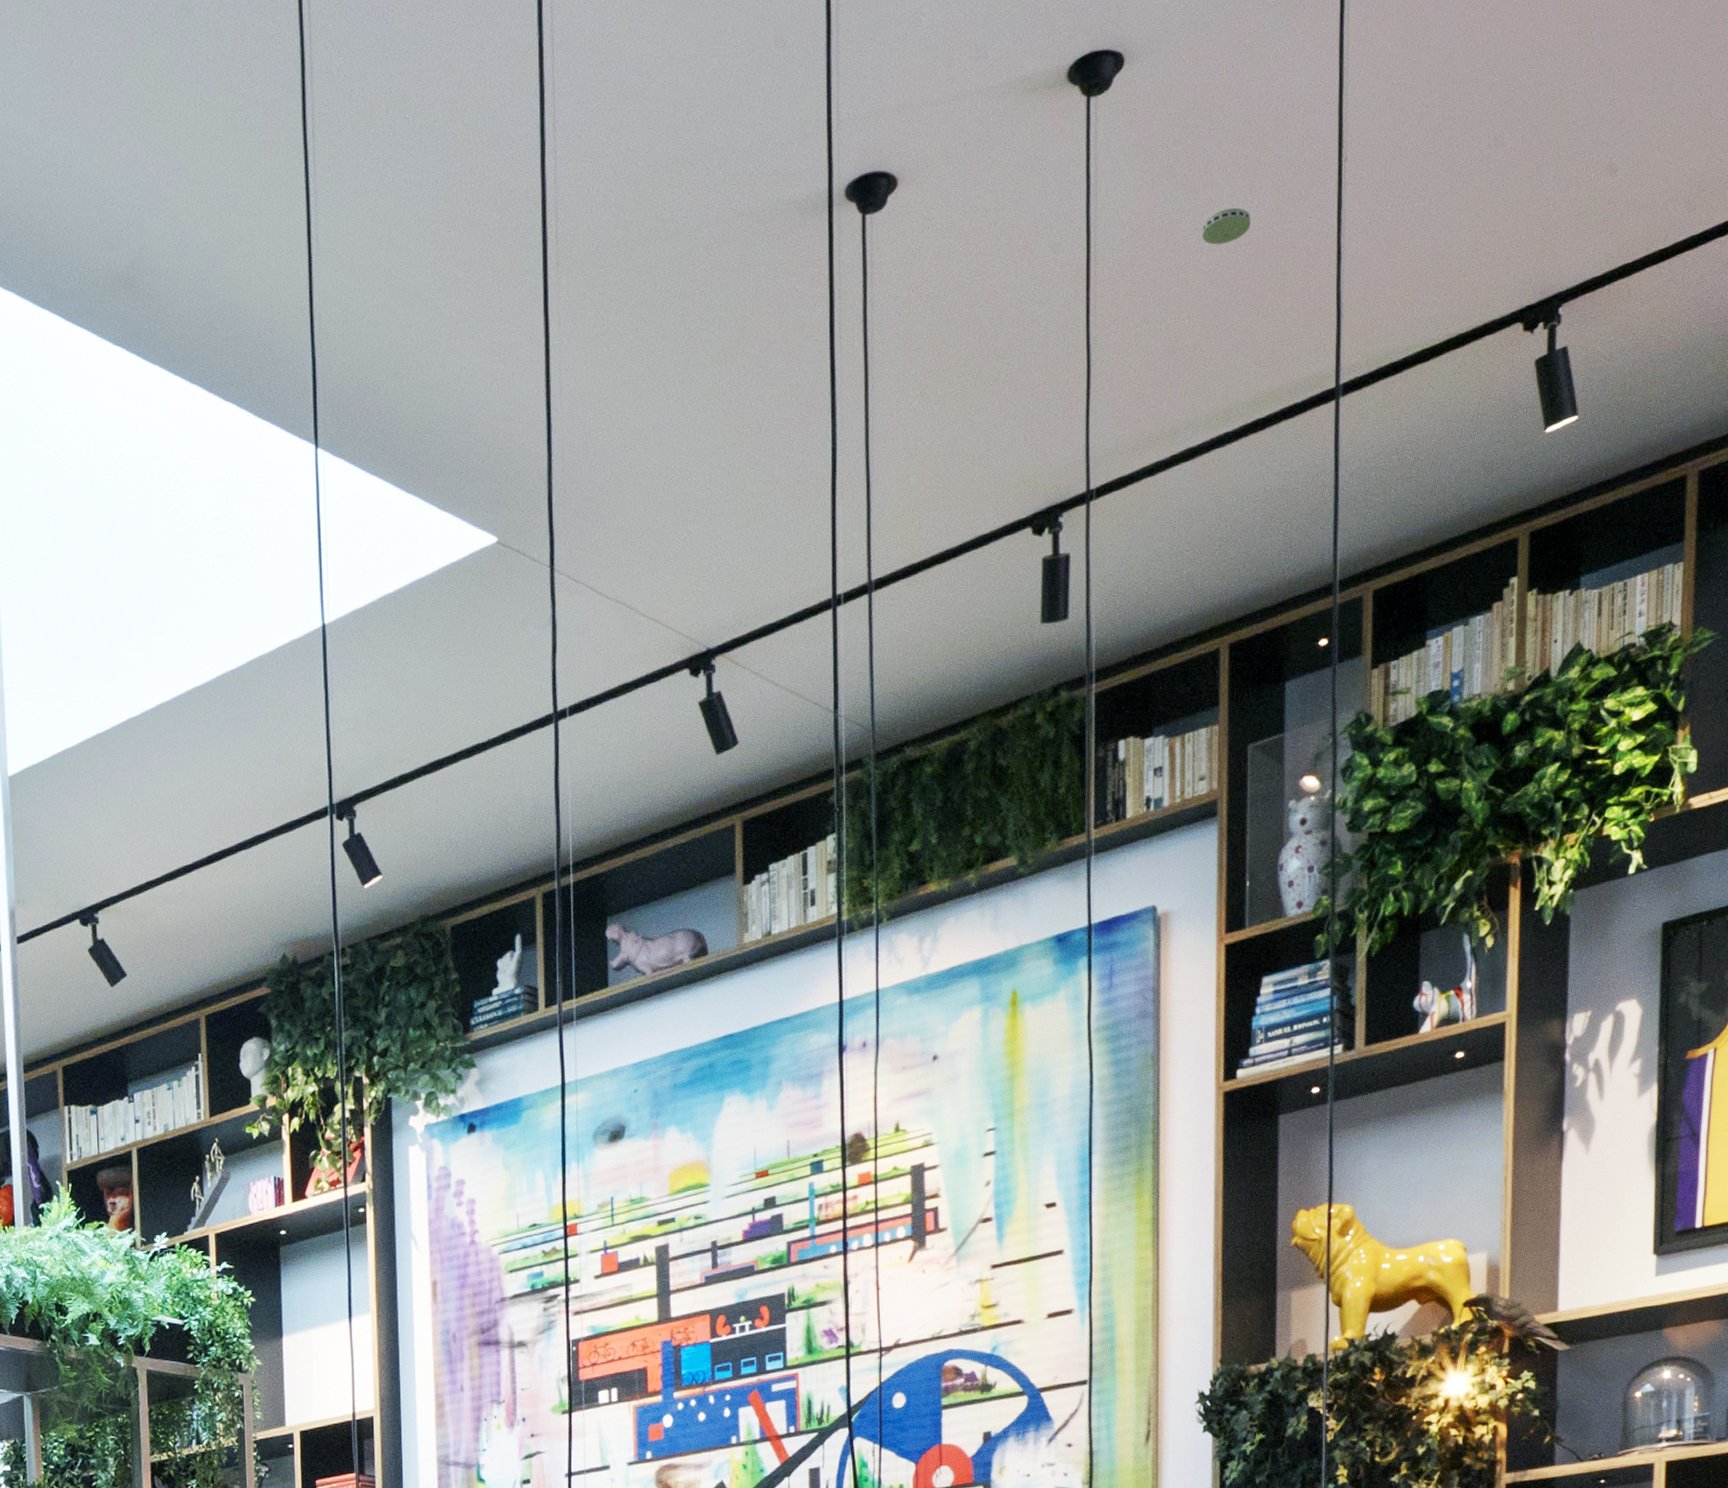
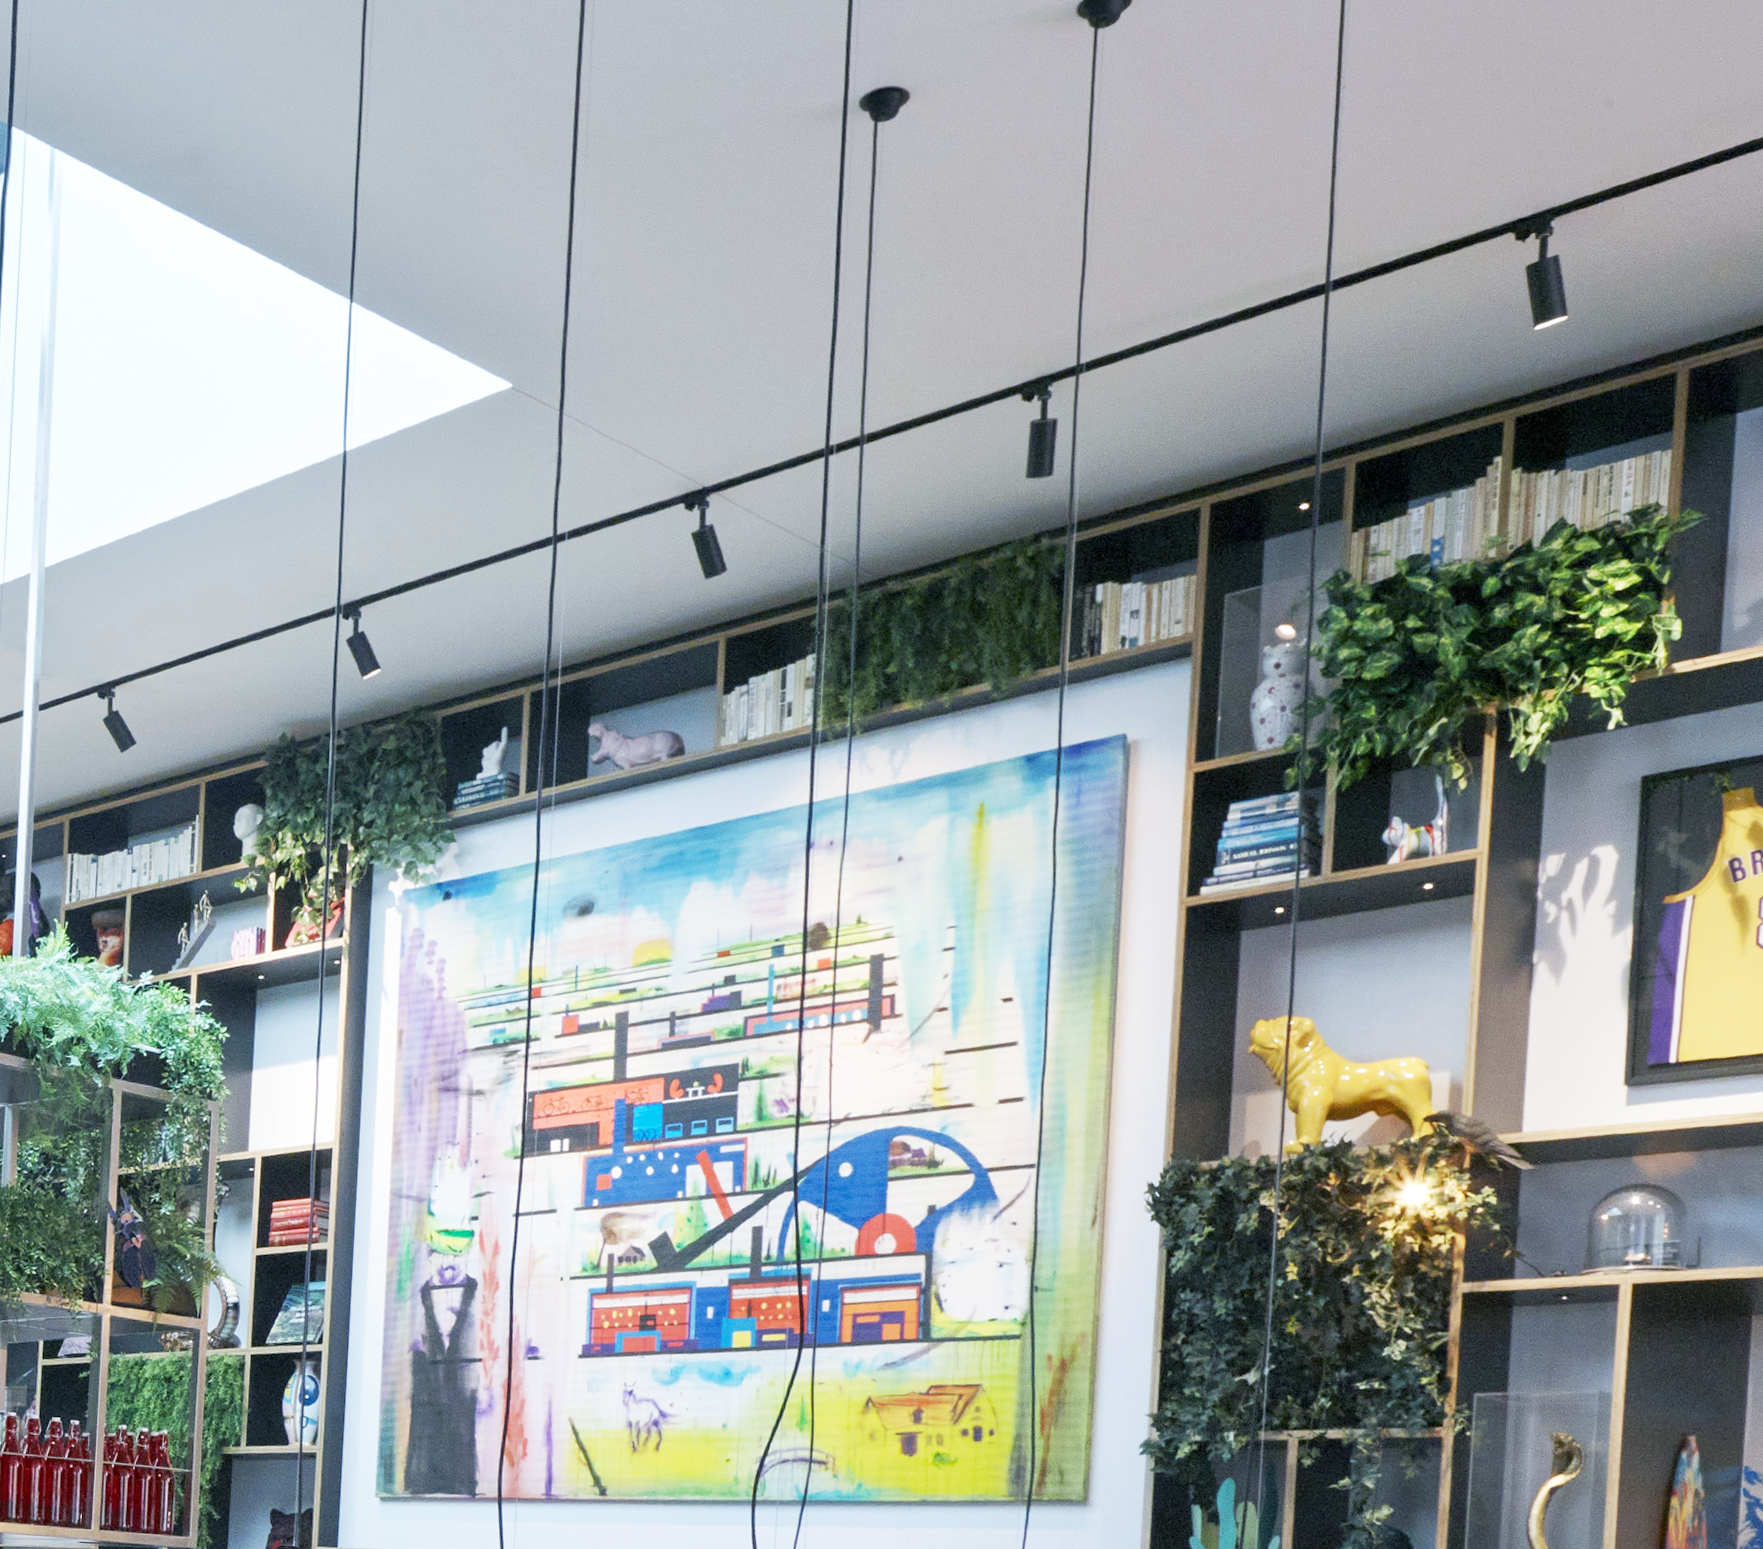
smoke detector: present [1202,207,1251,245] -> none [1200,125,1249,157]

